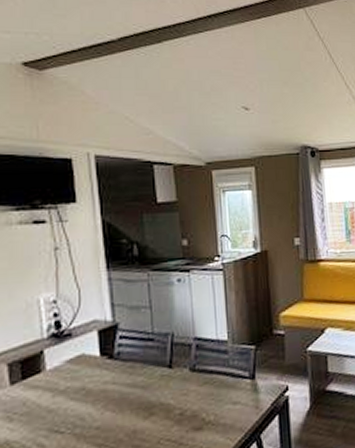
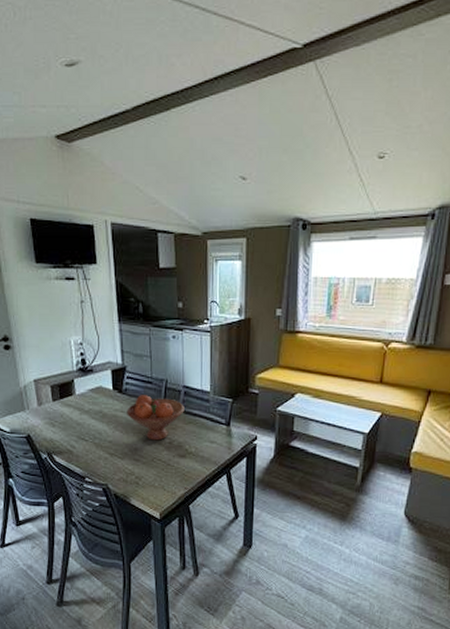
fruit bowl: none [120,356,198,416] -> present [127,395,184,441]

